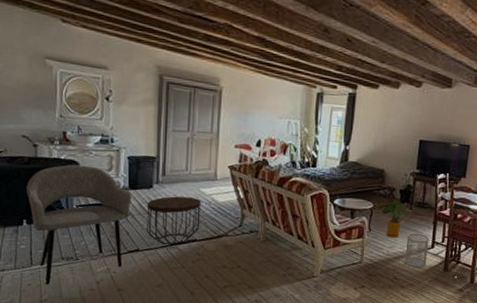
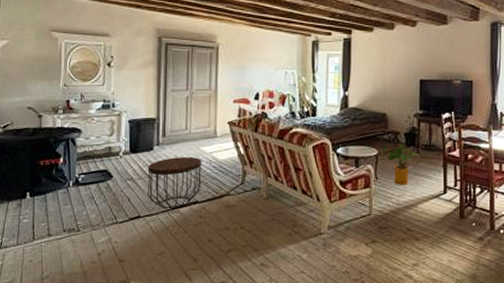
armchair: present [26,165,131,285] -> none [31,132,132,260]
wastebasket: present [404,232,430,269] -> none [416,178,441,217]

